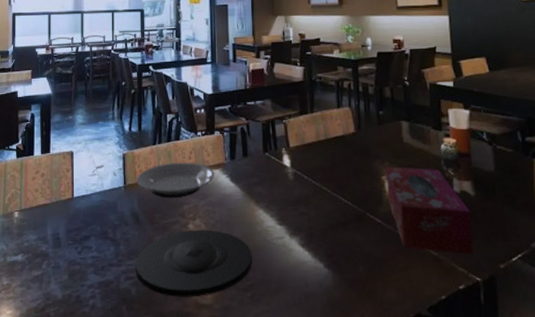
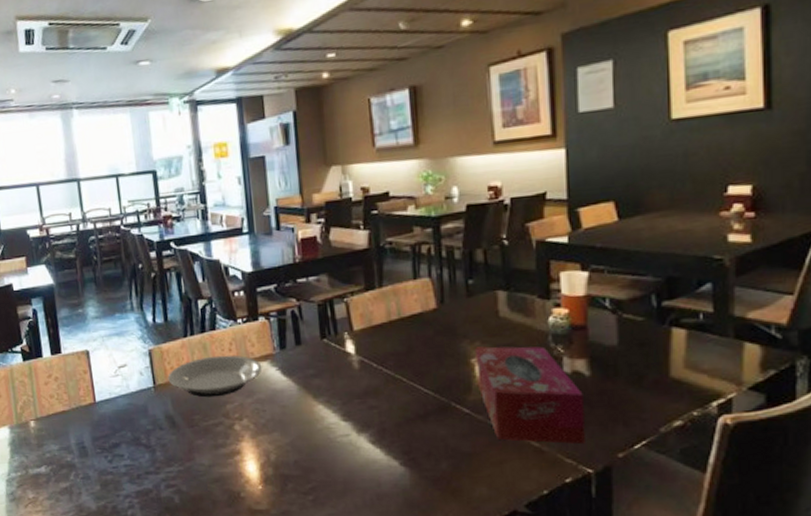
plate: present [135,229,253,297] -> none [175,430,314,503]

